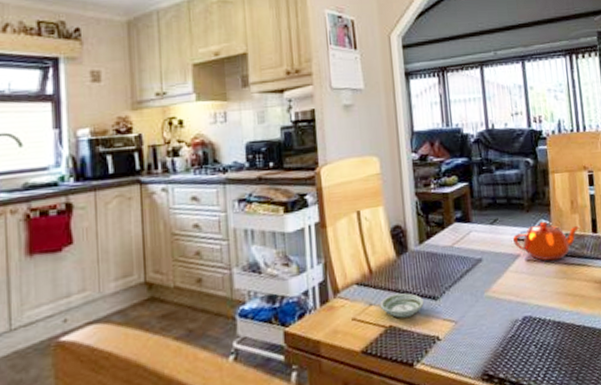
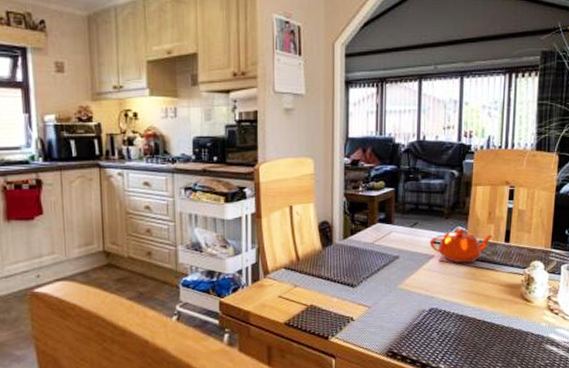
saucer: present [379,293,424,318] -> none [303,279,342,300]

